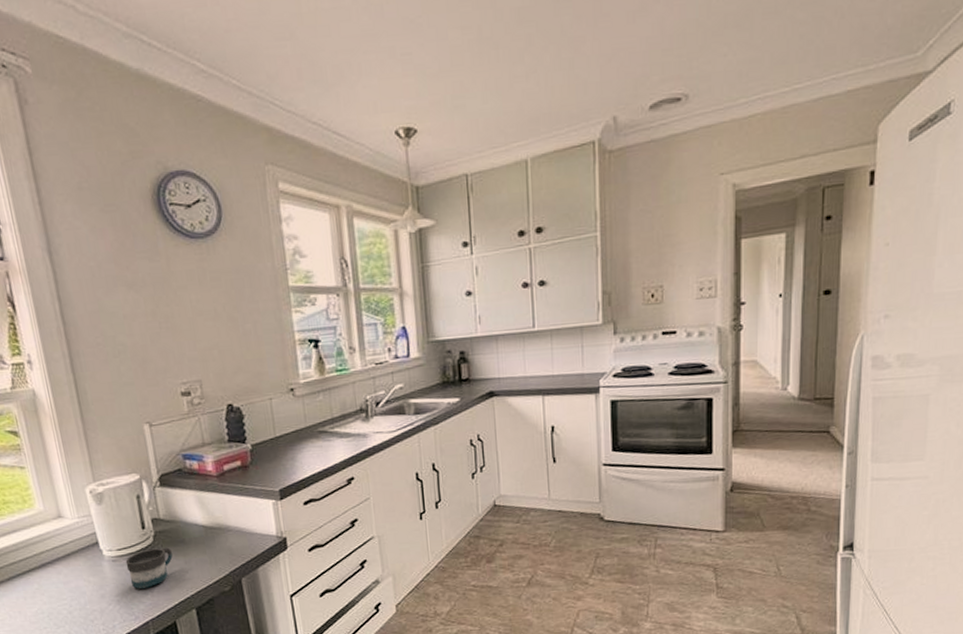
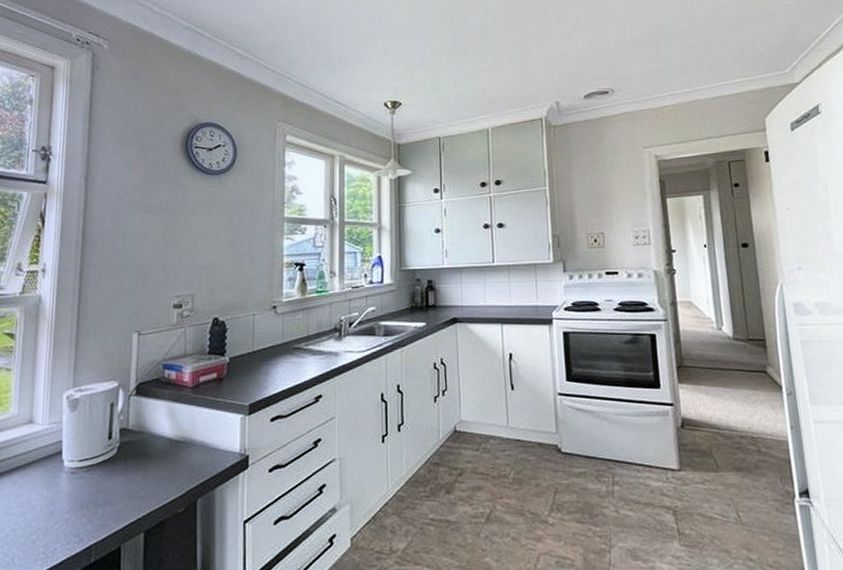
mug: present [125,547,173,589] -> none [83,460,133,506]

